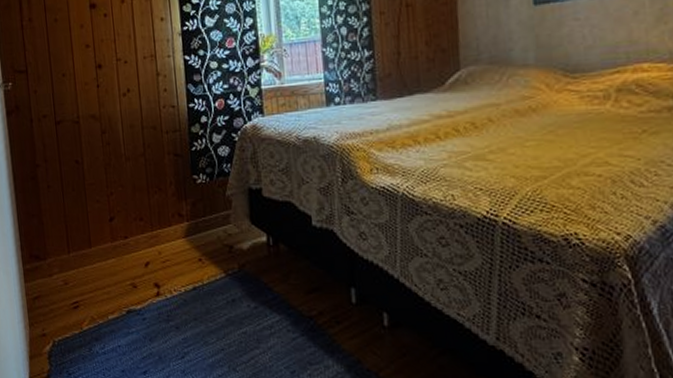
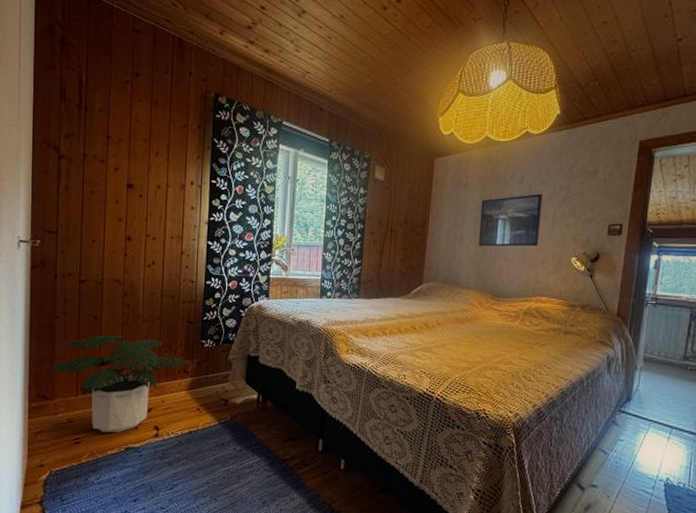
potted plant: none [39,180,184,294] -> present [50,335,191,433]

